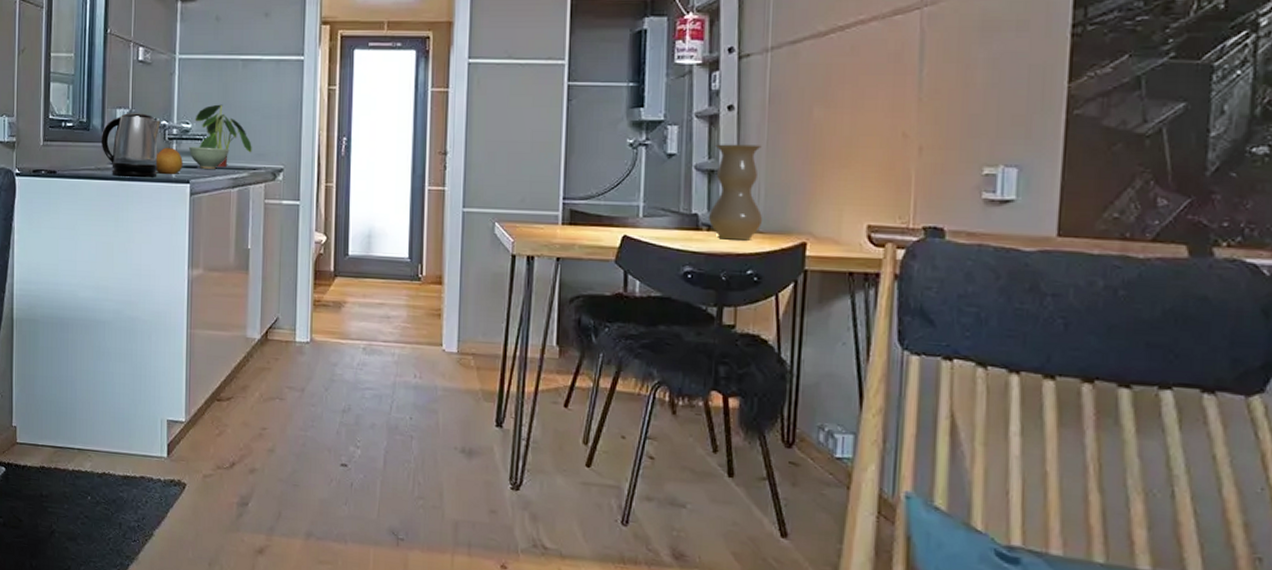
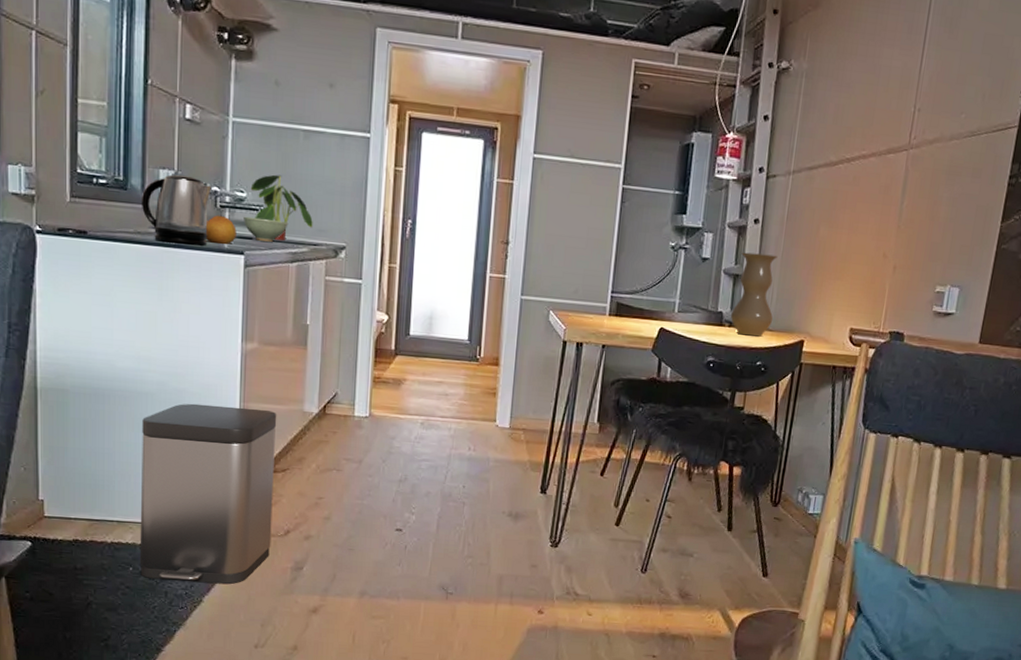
pedal bin: none [97,331,222,518] -> present [139,403,277,585]

